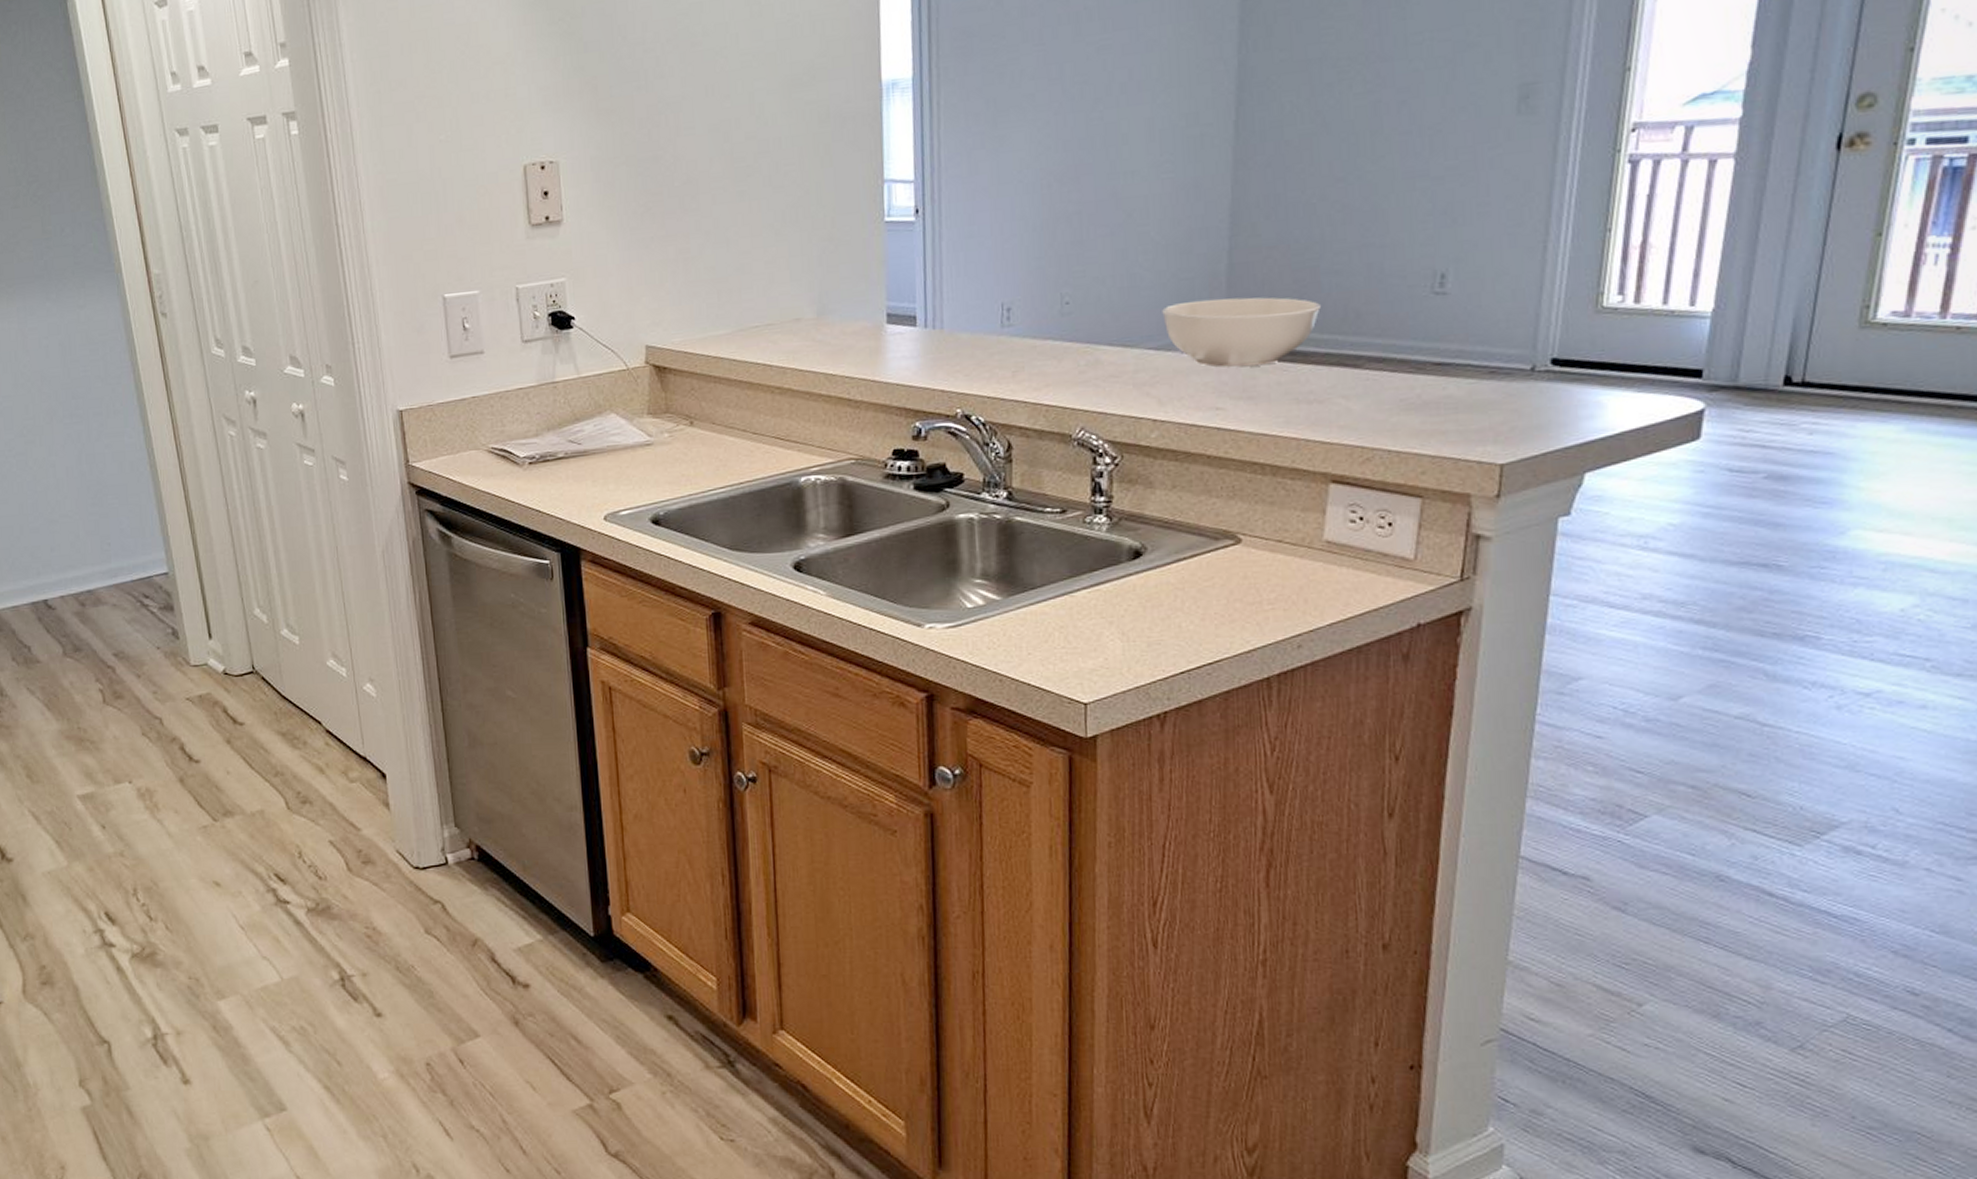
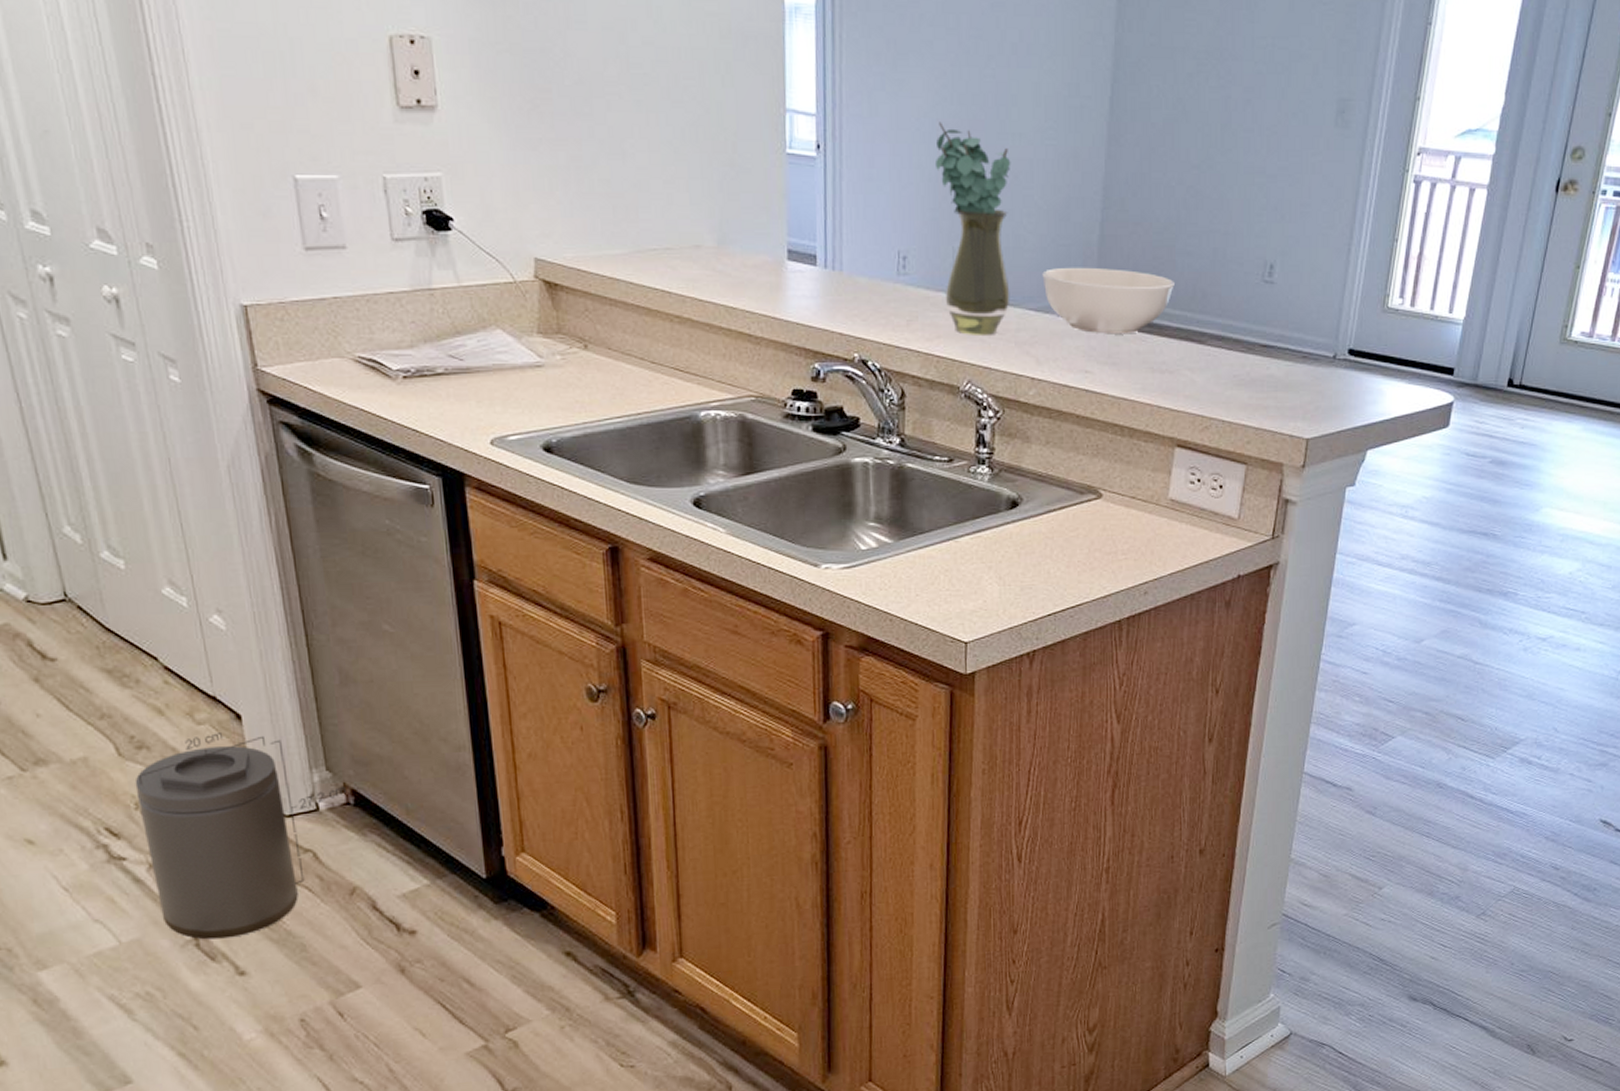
trash can: none [299,790,471,981] -> present [135,733,346,940]
vase: none [1039,171,1127,382] -> present [934,122,1011,337]

